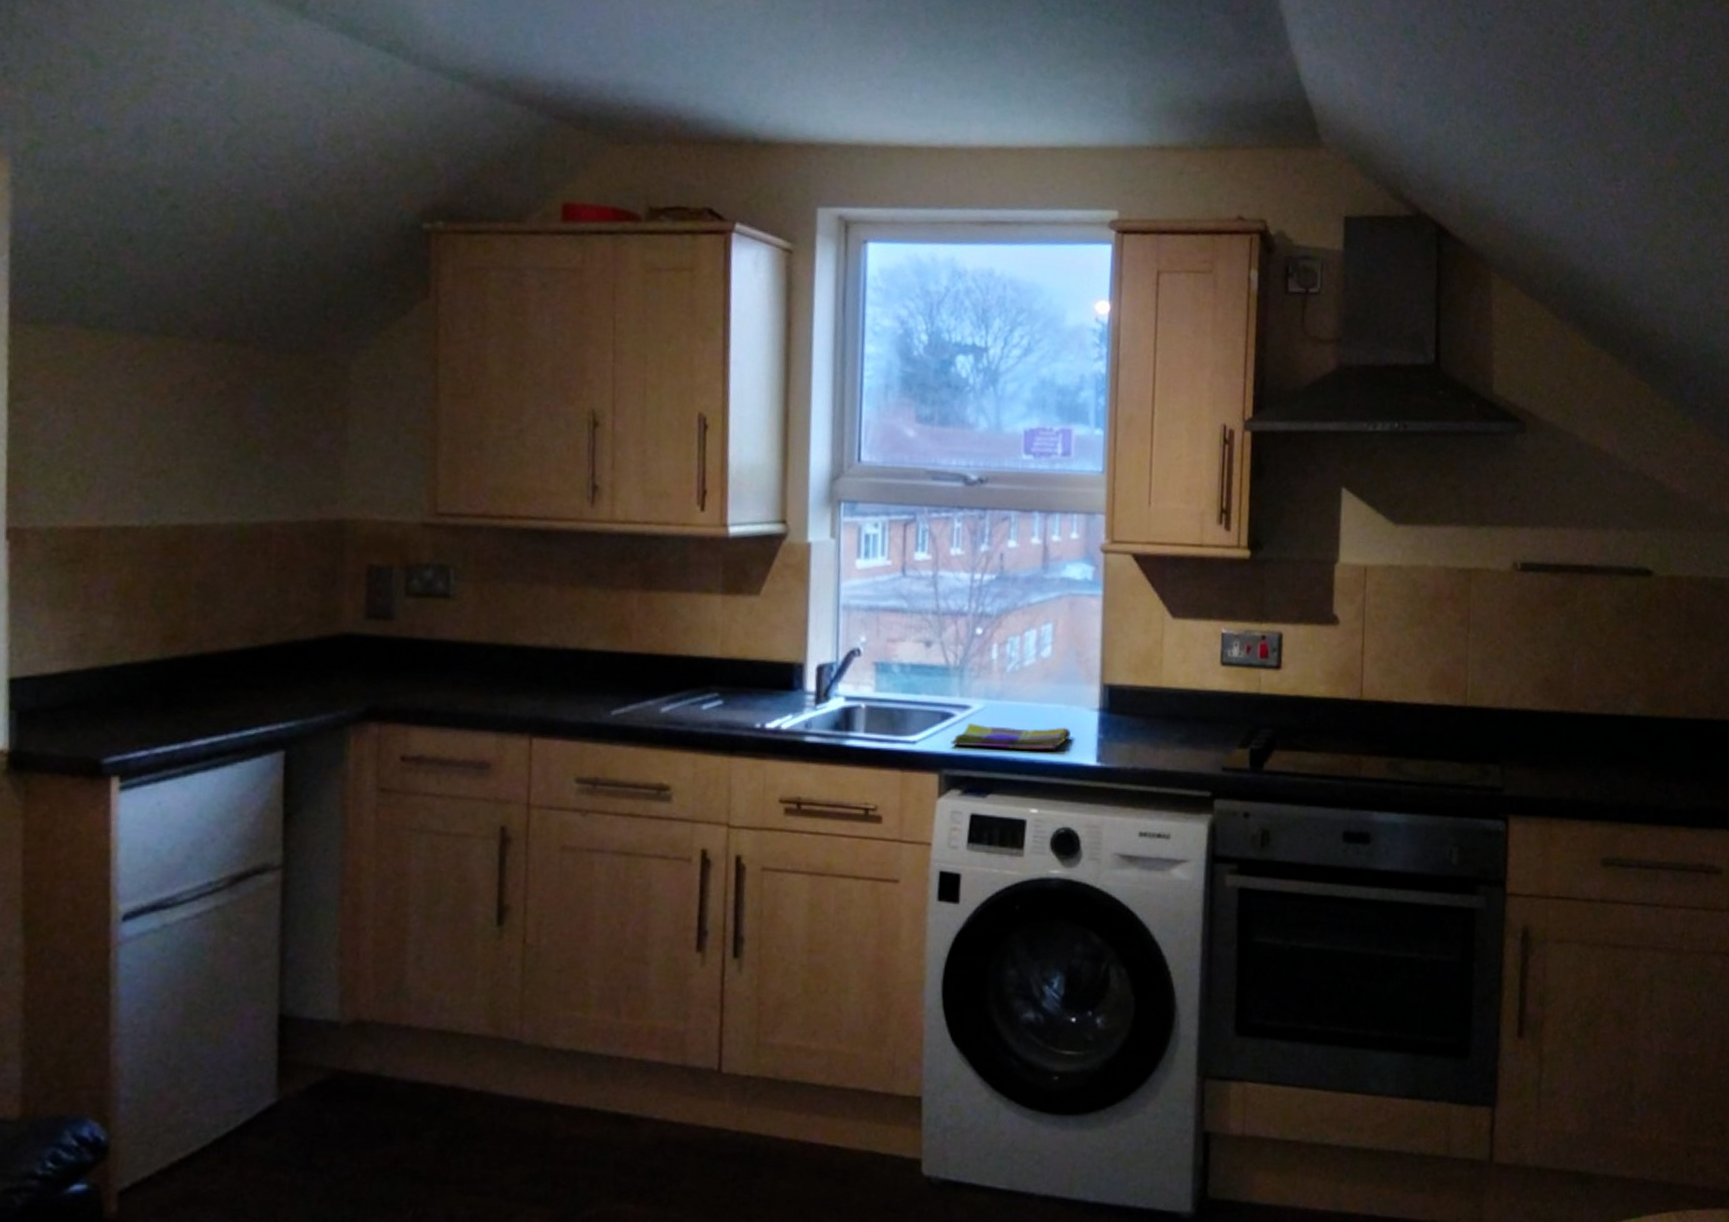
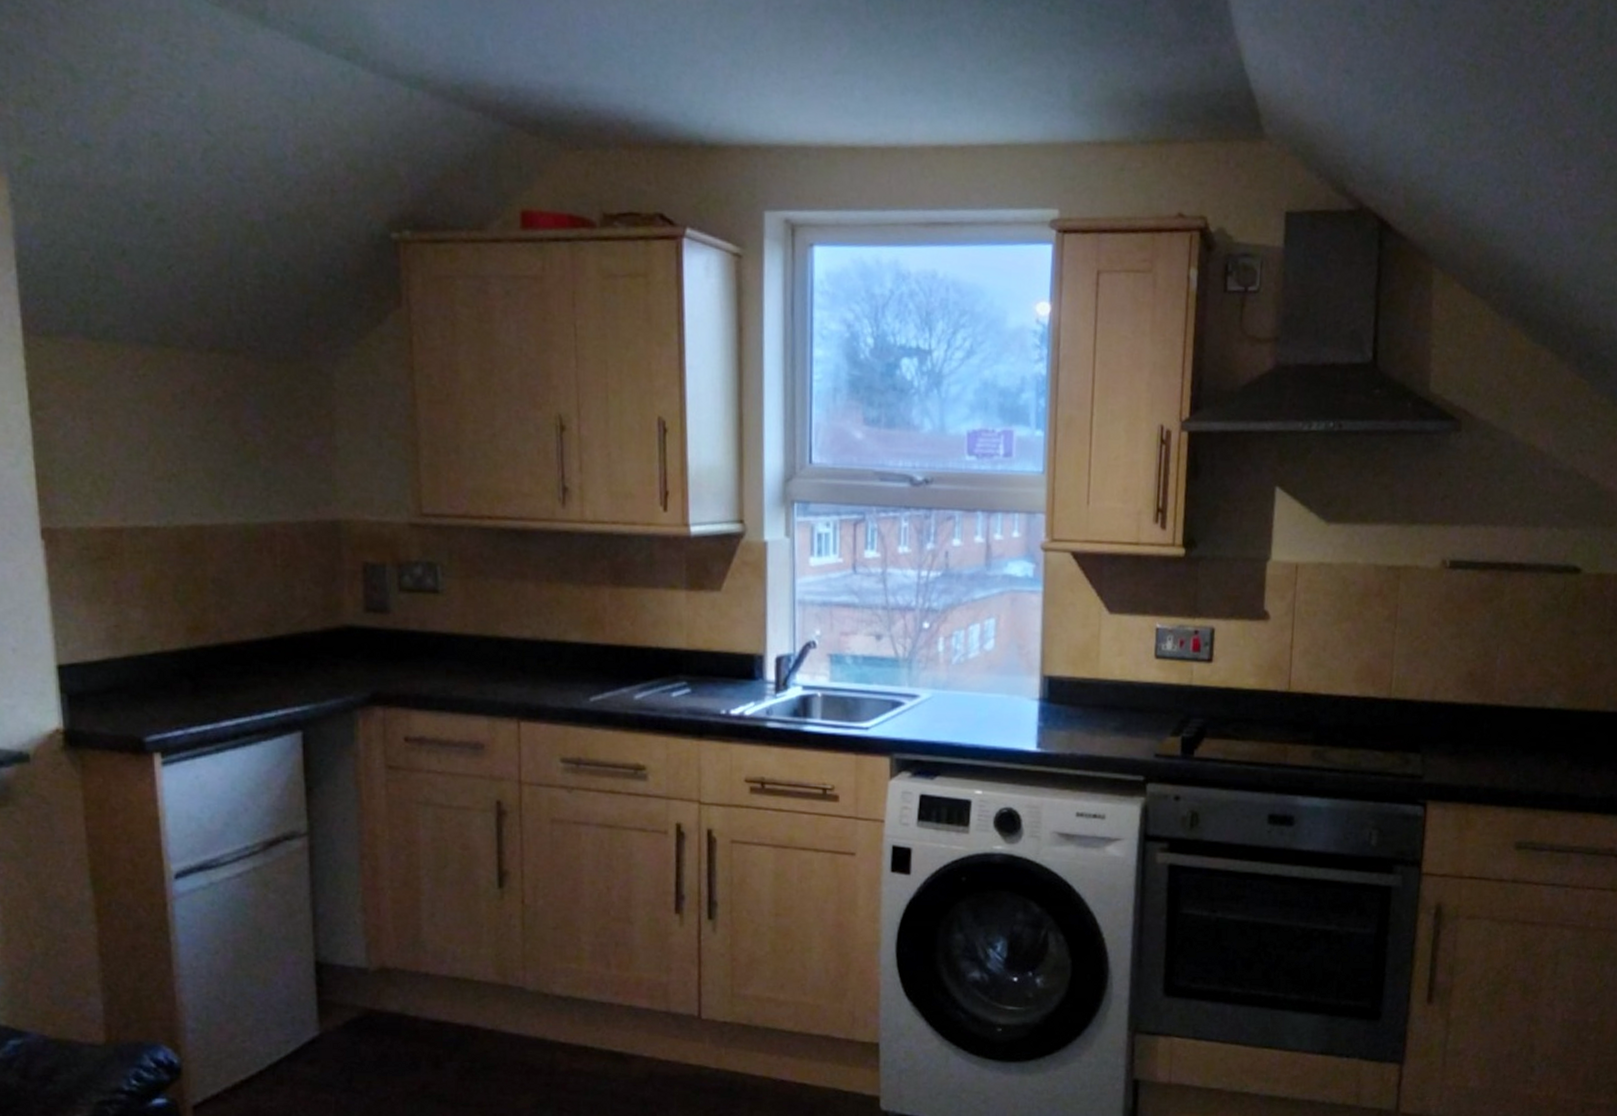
dish towel: present [950,723,1071,750] -> none [901,711,1012,737]

